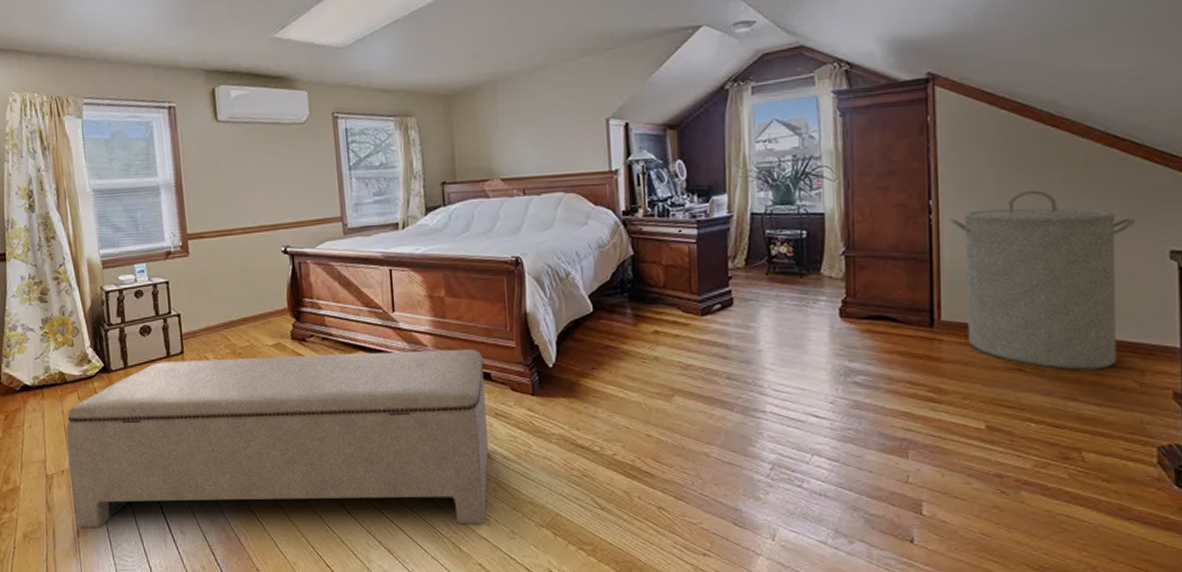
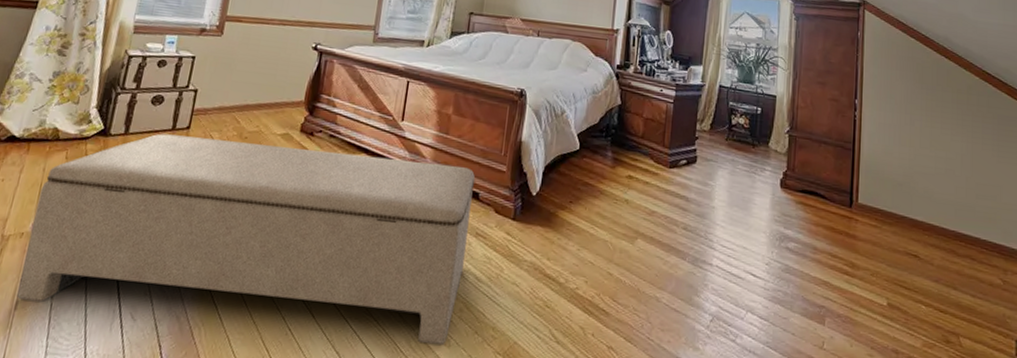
laundry hamper: present [950,190,1135,370] -> none [869,104,1001,264]

